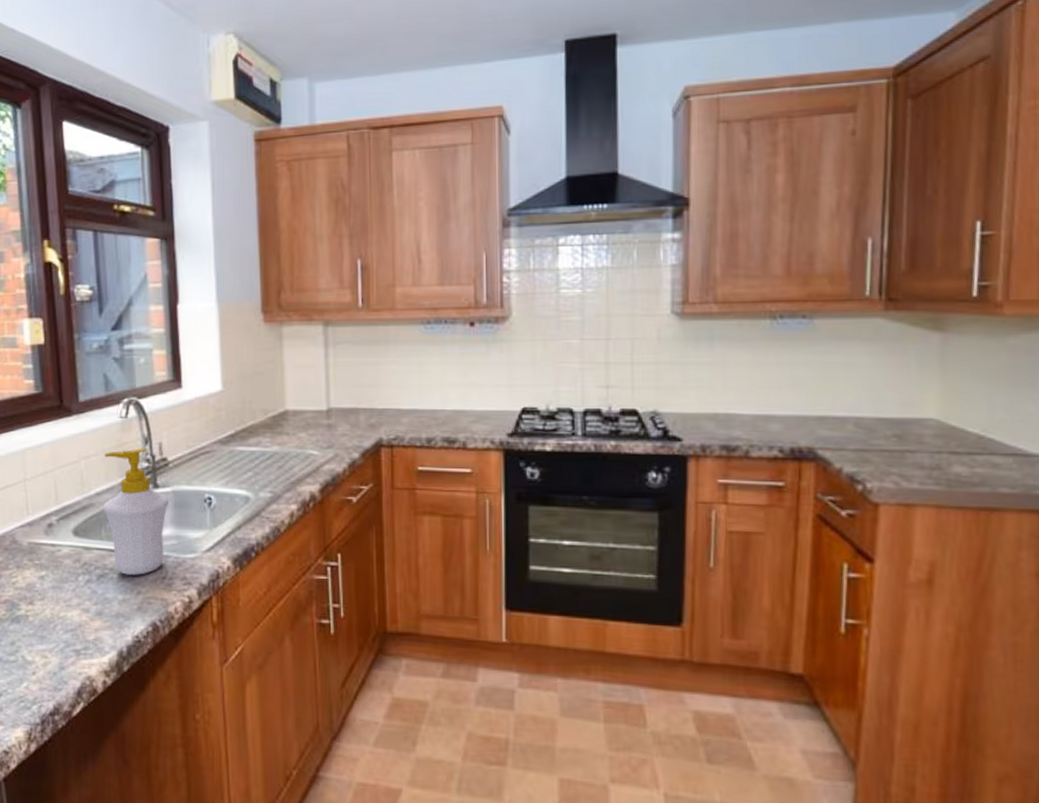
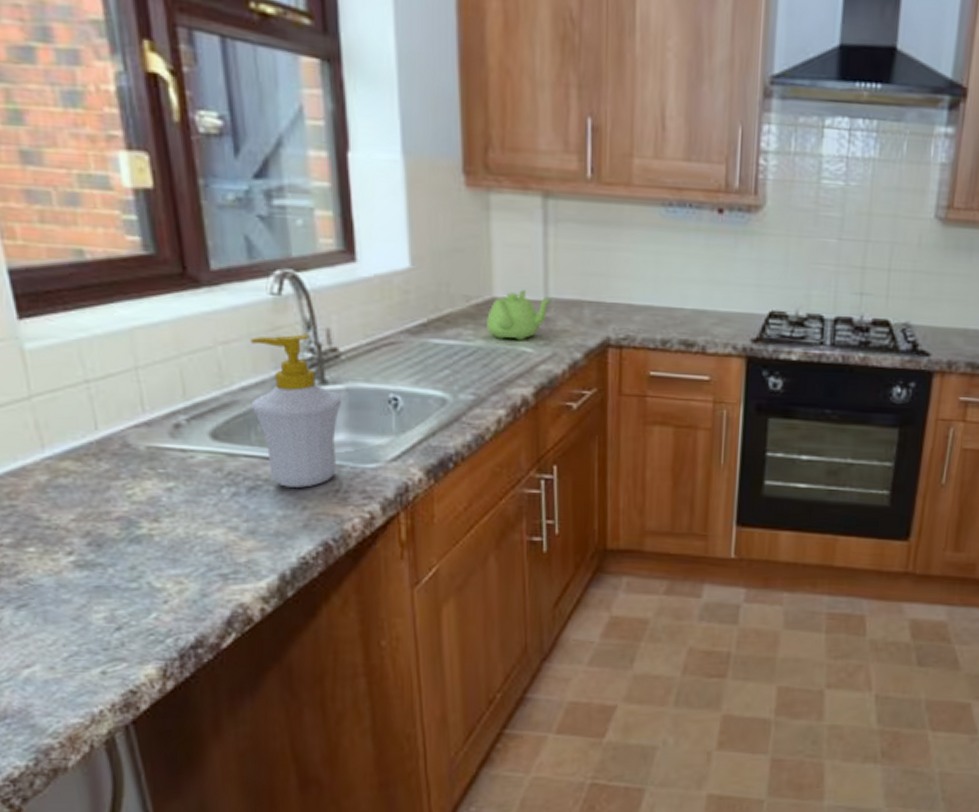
teapot: none [281,402,334,444] -> present [487,290,553,340]

